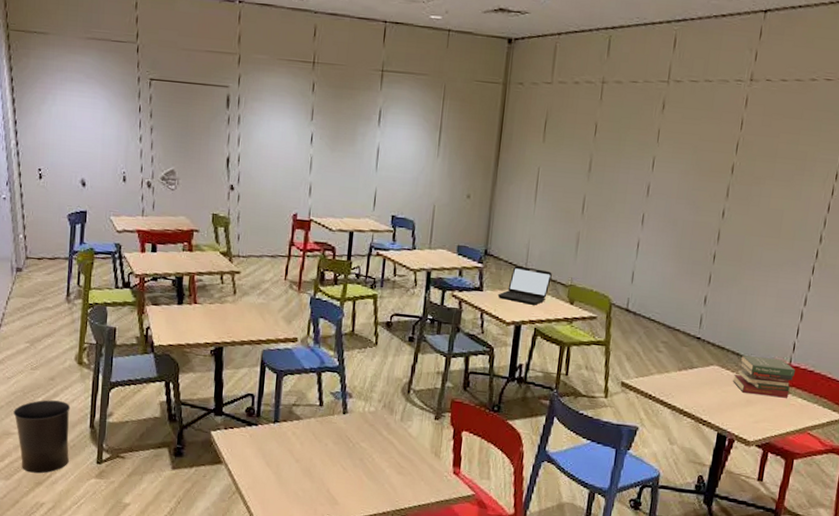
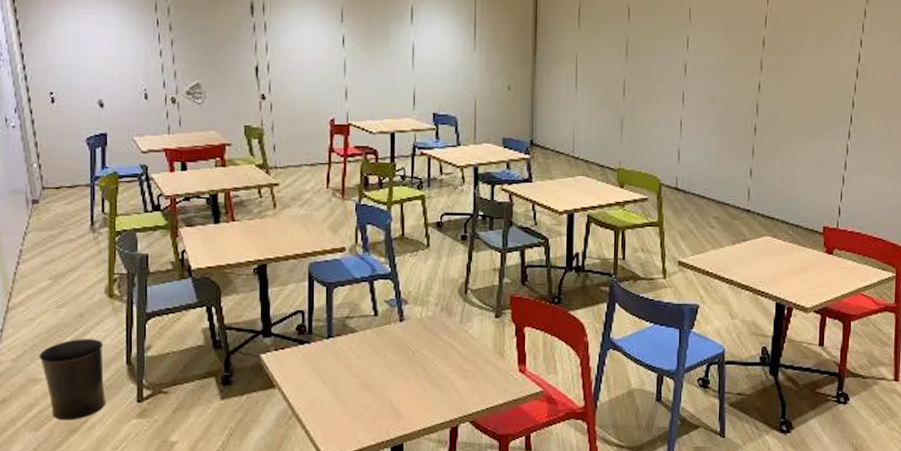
laptop: present [497,266,552,305] -> none [547,154,600,192]
books: present [732,355,796,398] -> none [785,224,844,262]

